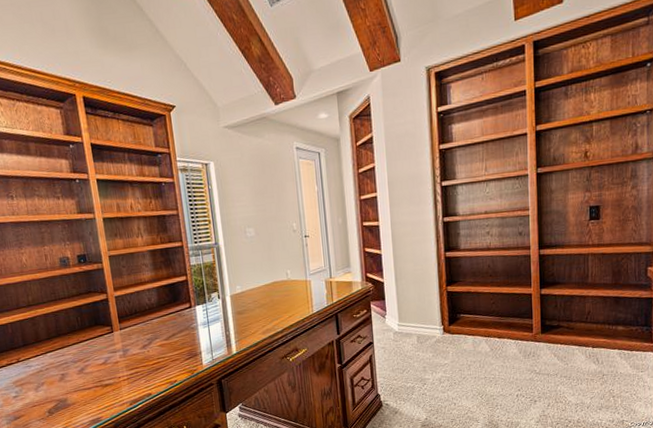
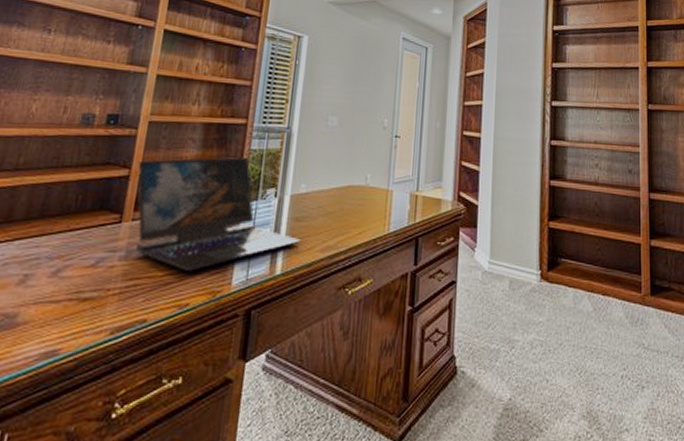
laptop: none [111,271,245,359] -> present [135,157,300,271]

